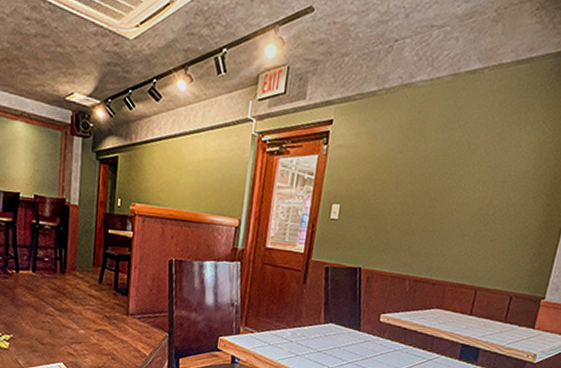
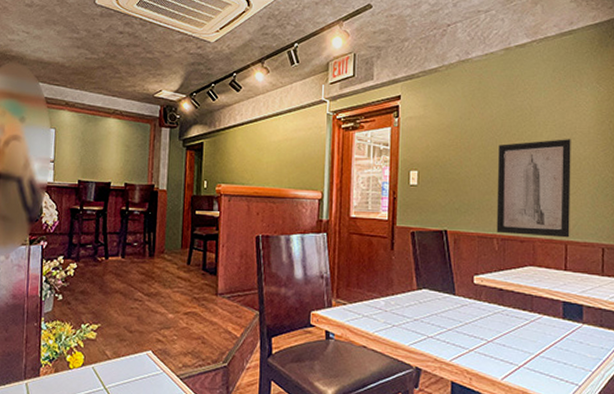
wall art: none [410,181,503,284] -> present [496,139,571,238]

